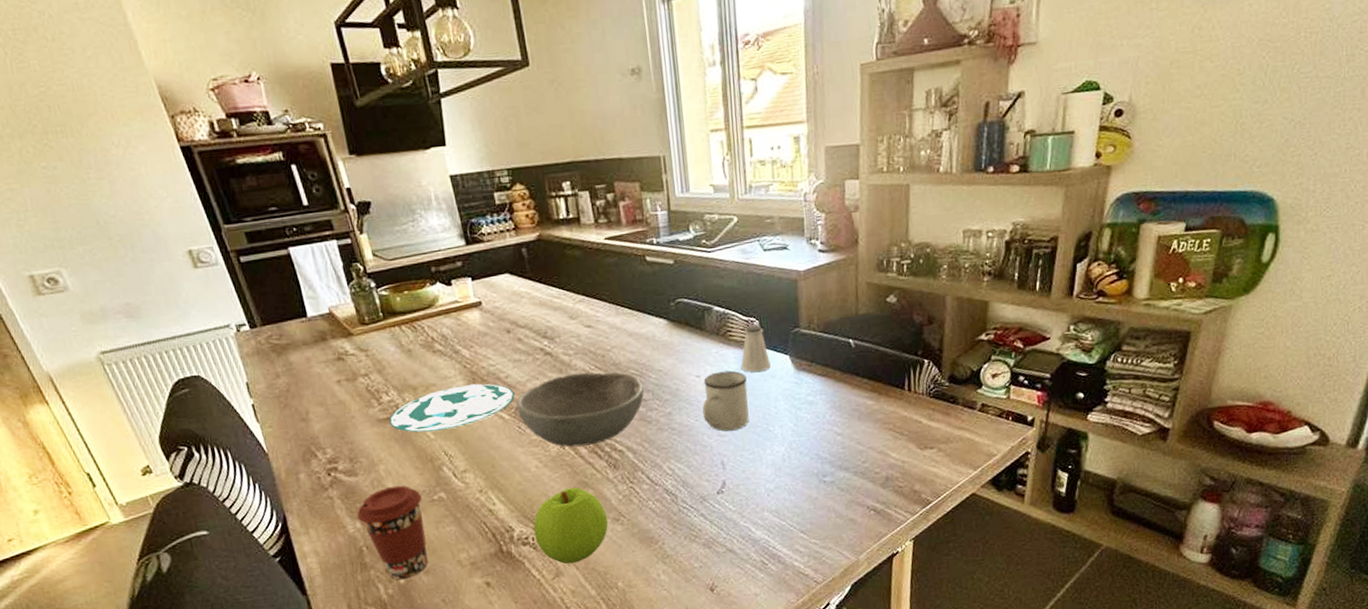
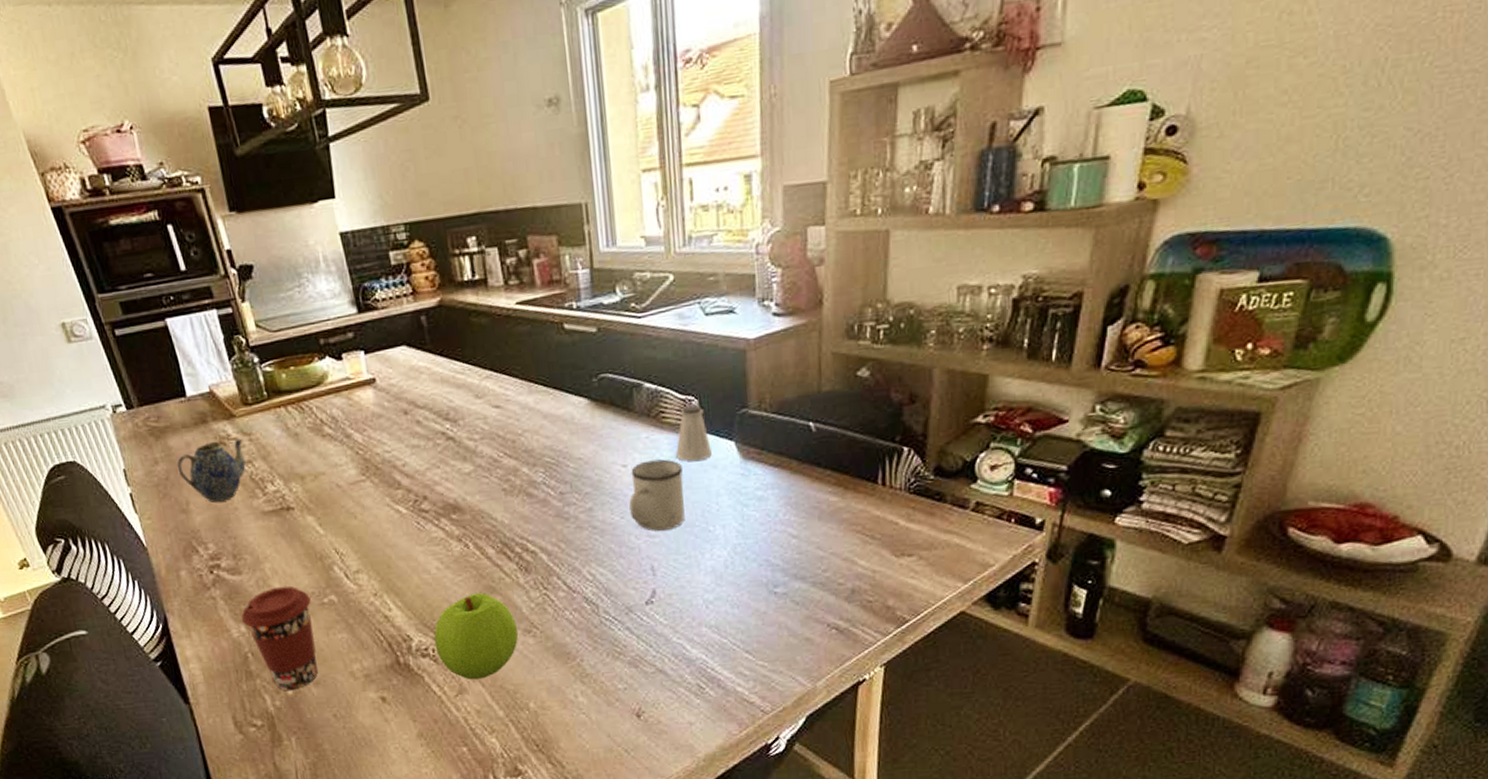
teapot: none [297,354,363,412] -> present [176,439,246,503]
plate: present [389,383,514,433] -> none [274,472,412,527]
bowl: present [516,372,644,447] -> none [414,460,561,547]

